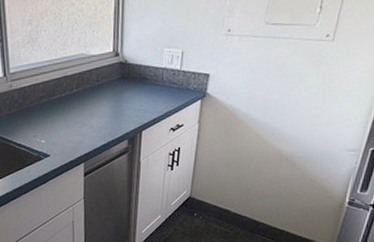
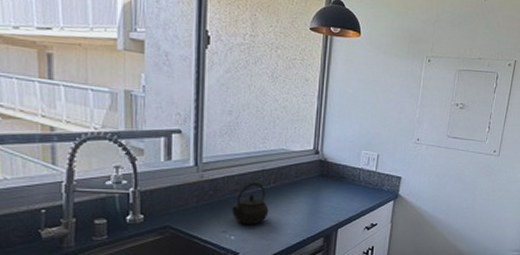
kettle: none [40,88,74,130] -> present [232,181,269,225]

